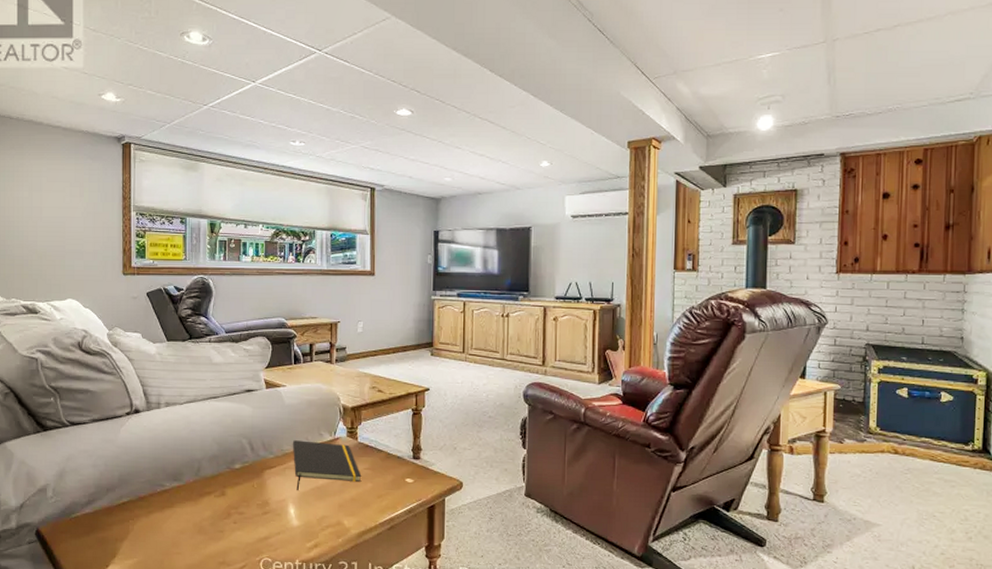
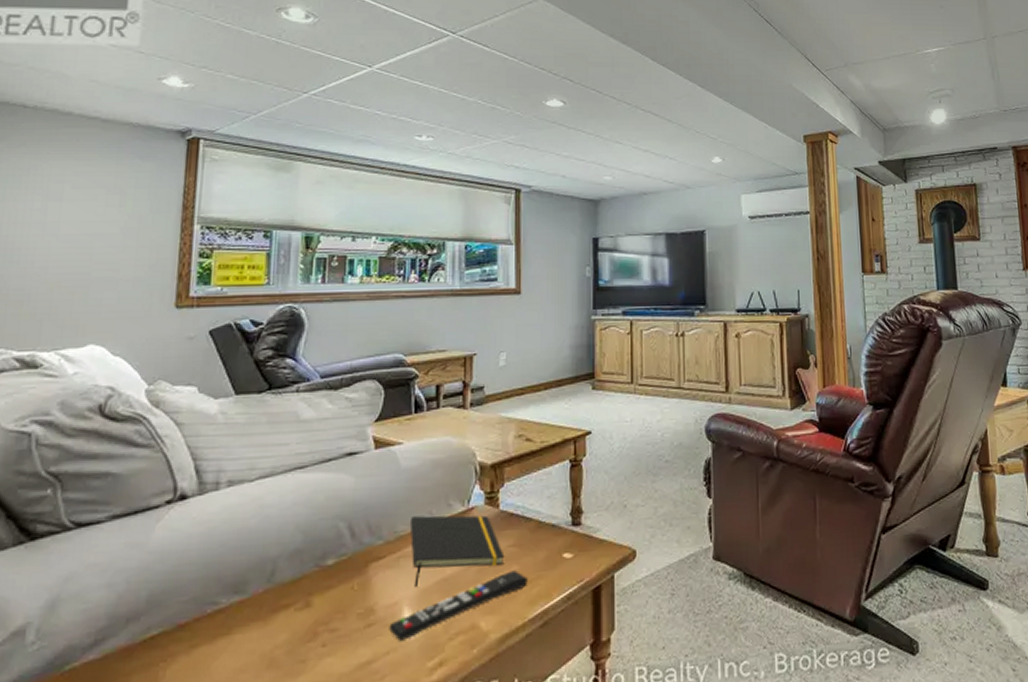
remote control: none [279,487,379,527] -> present [389,570,528,642]

